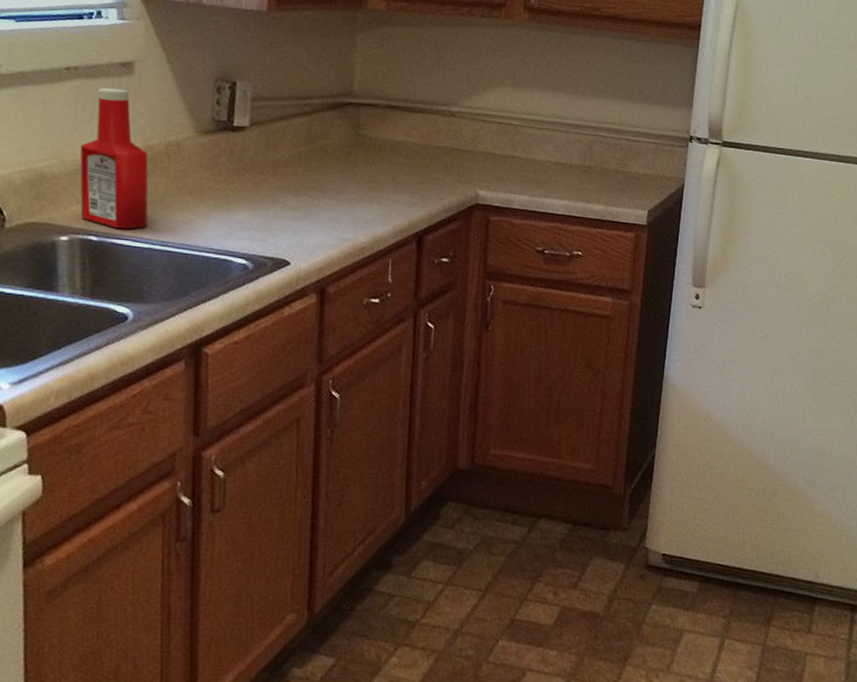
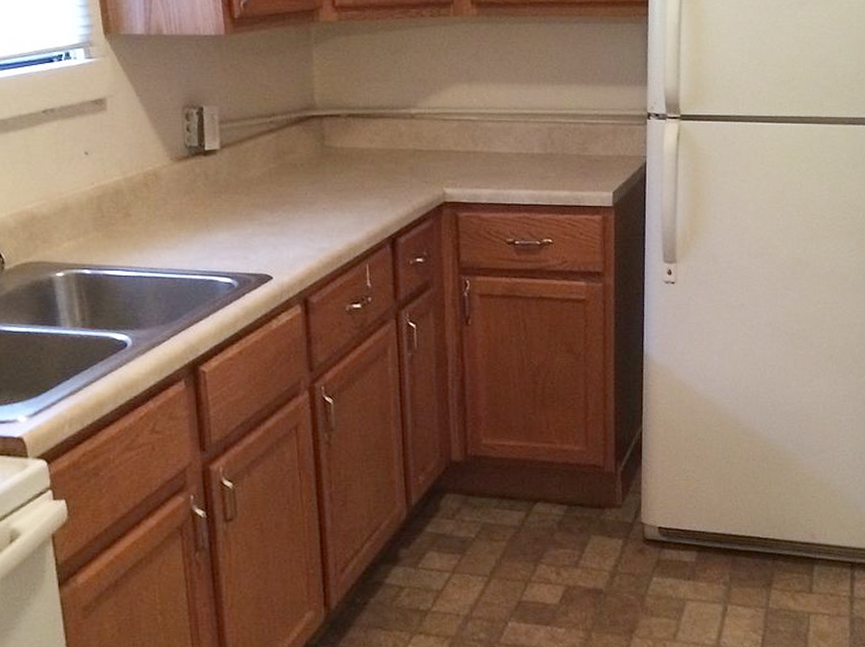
ketchup bottle: present [80,88,149,229] -> none [65,125,136,260]

